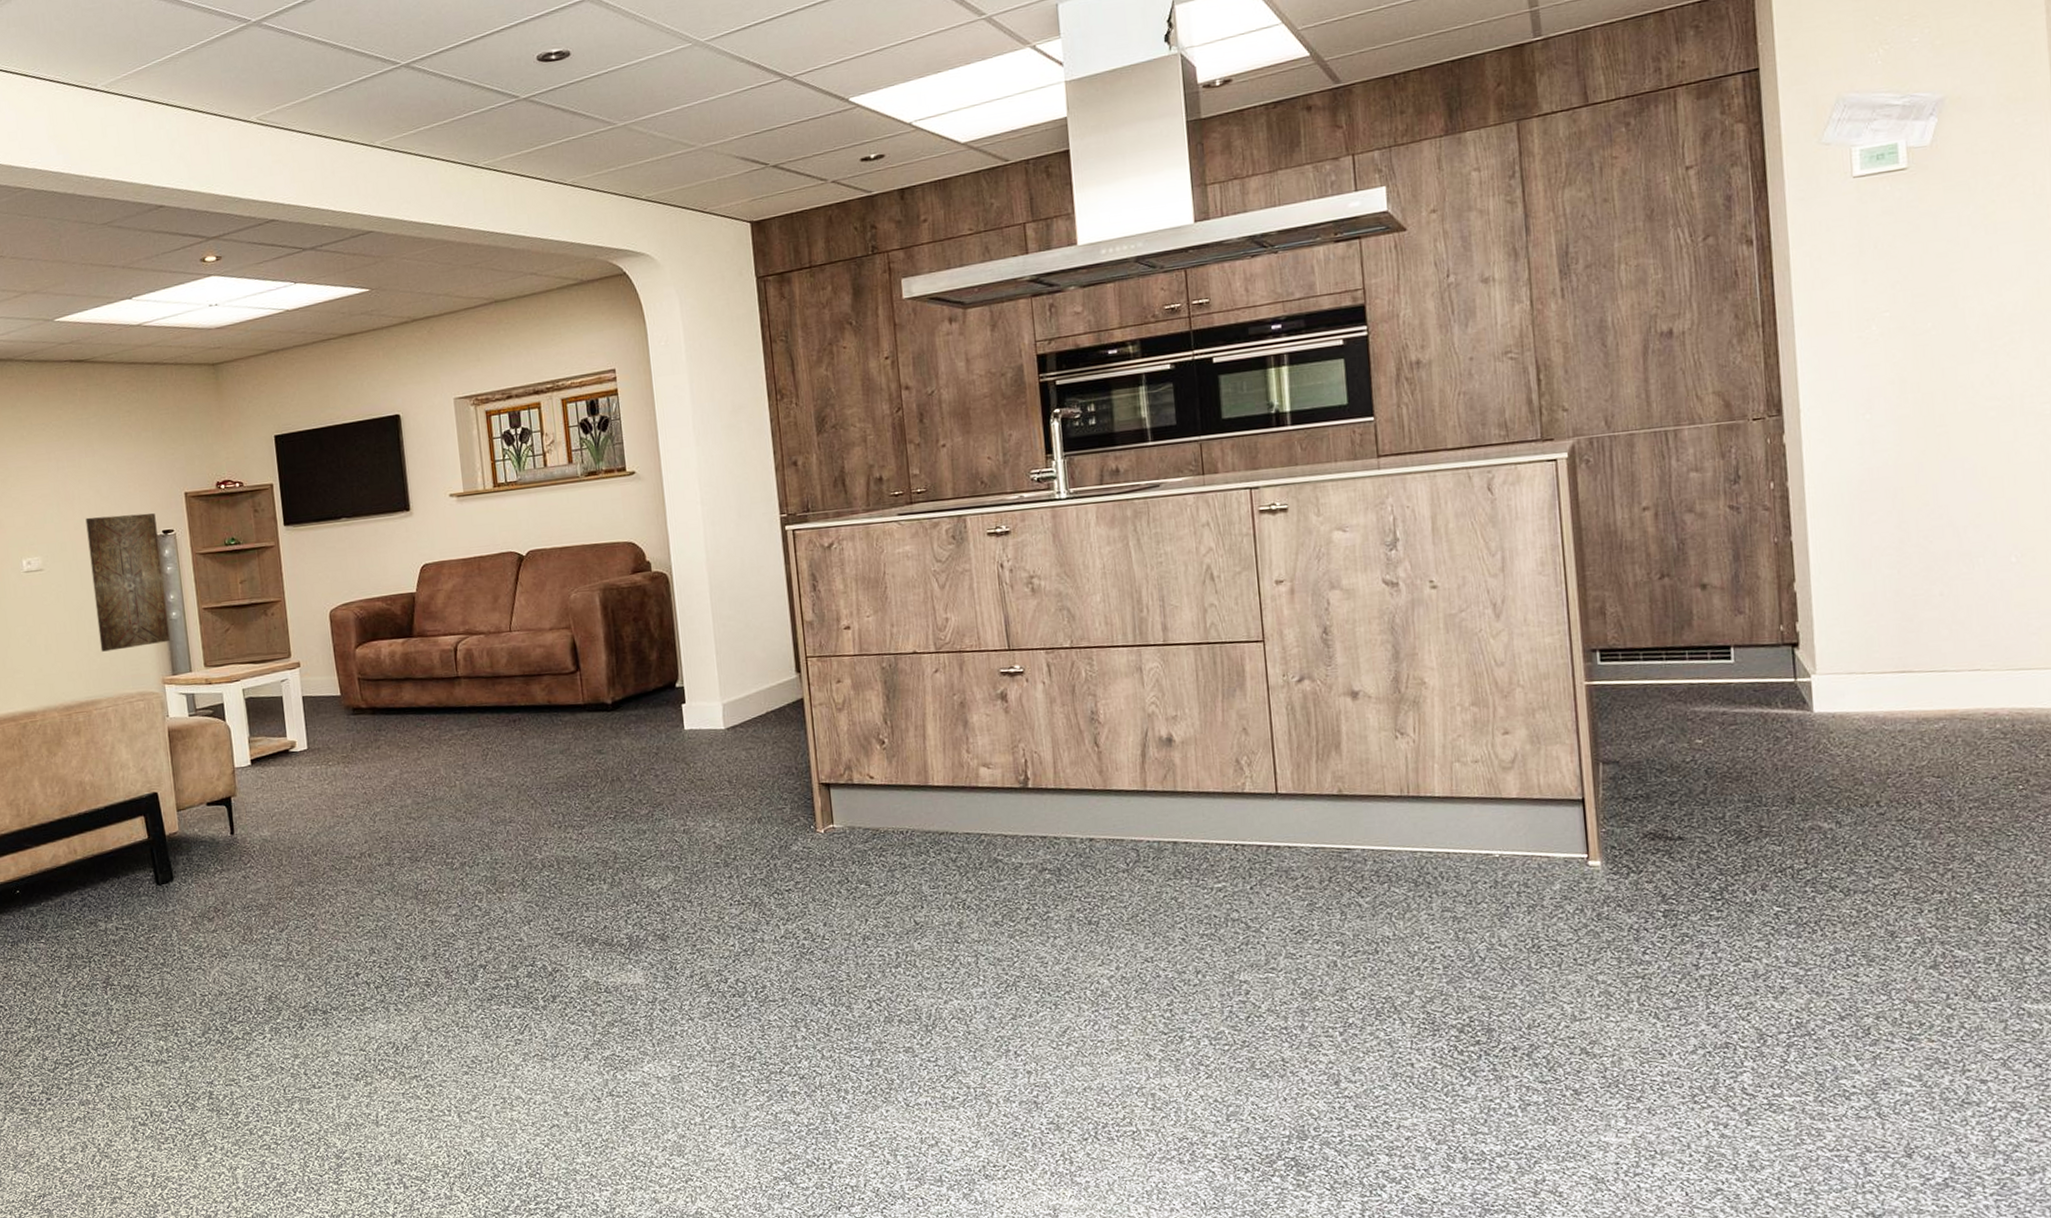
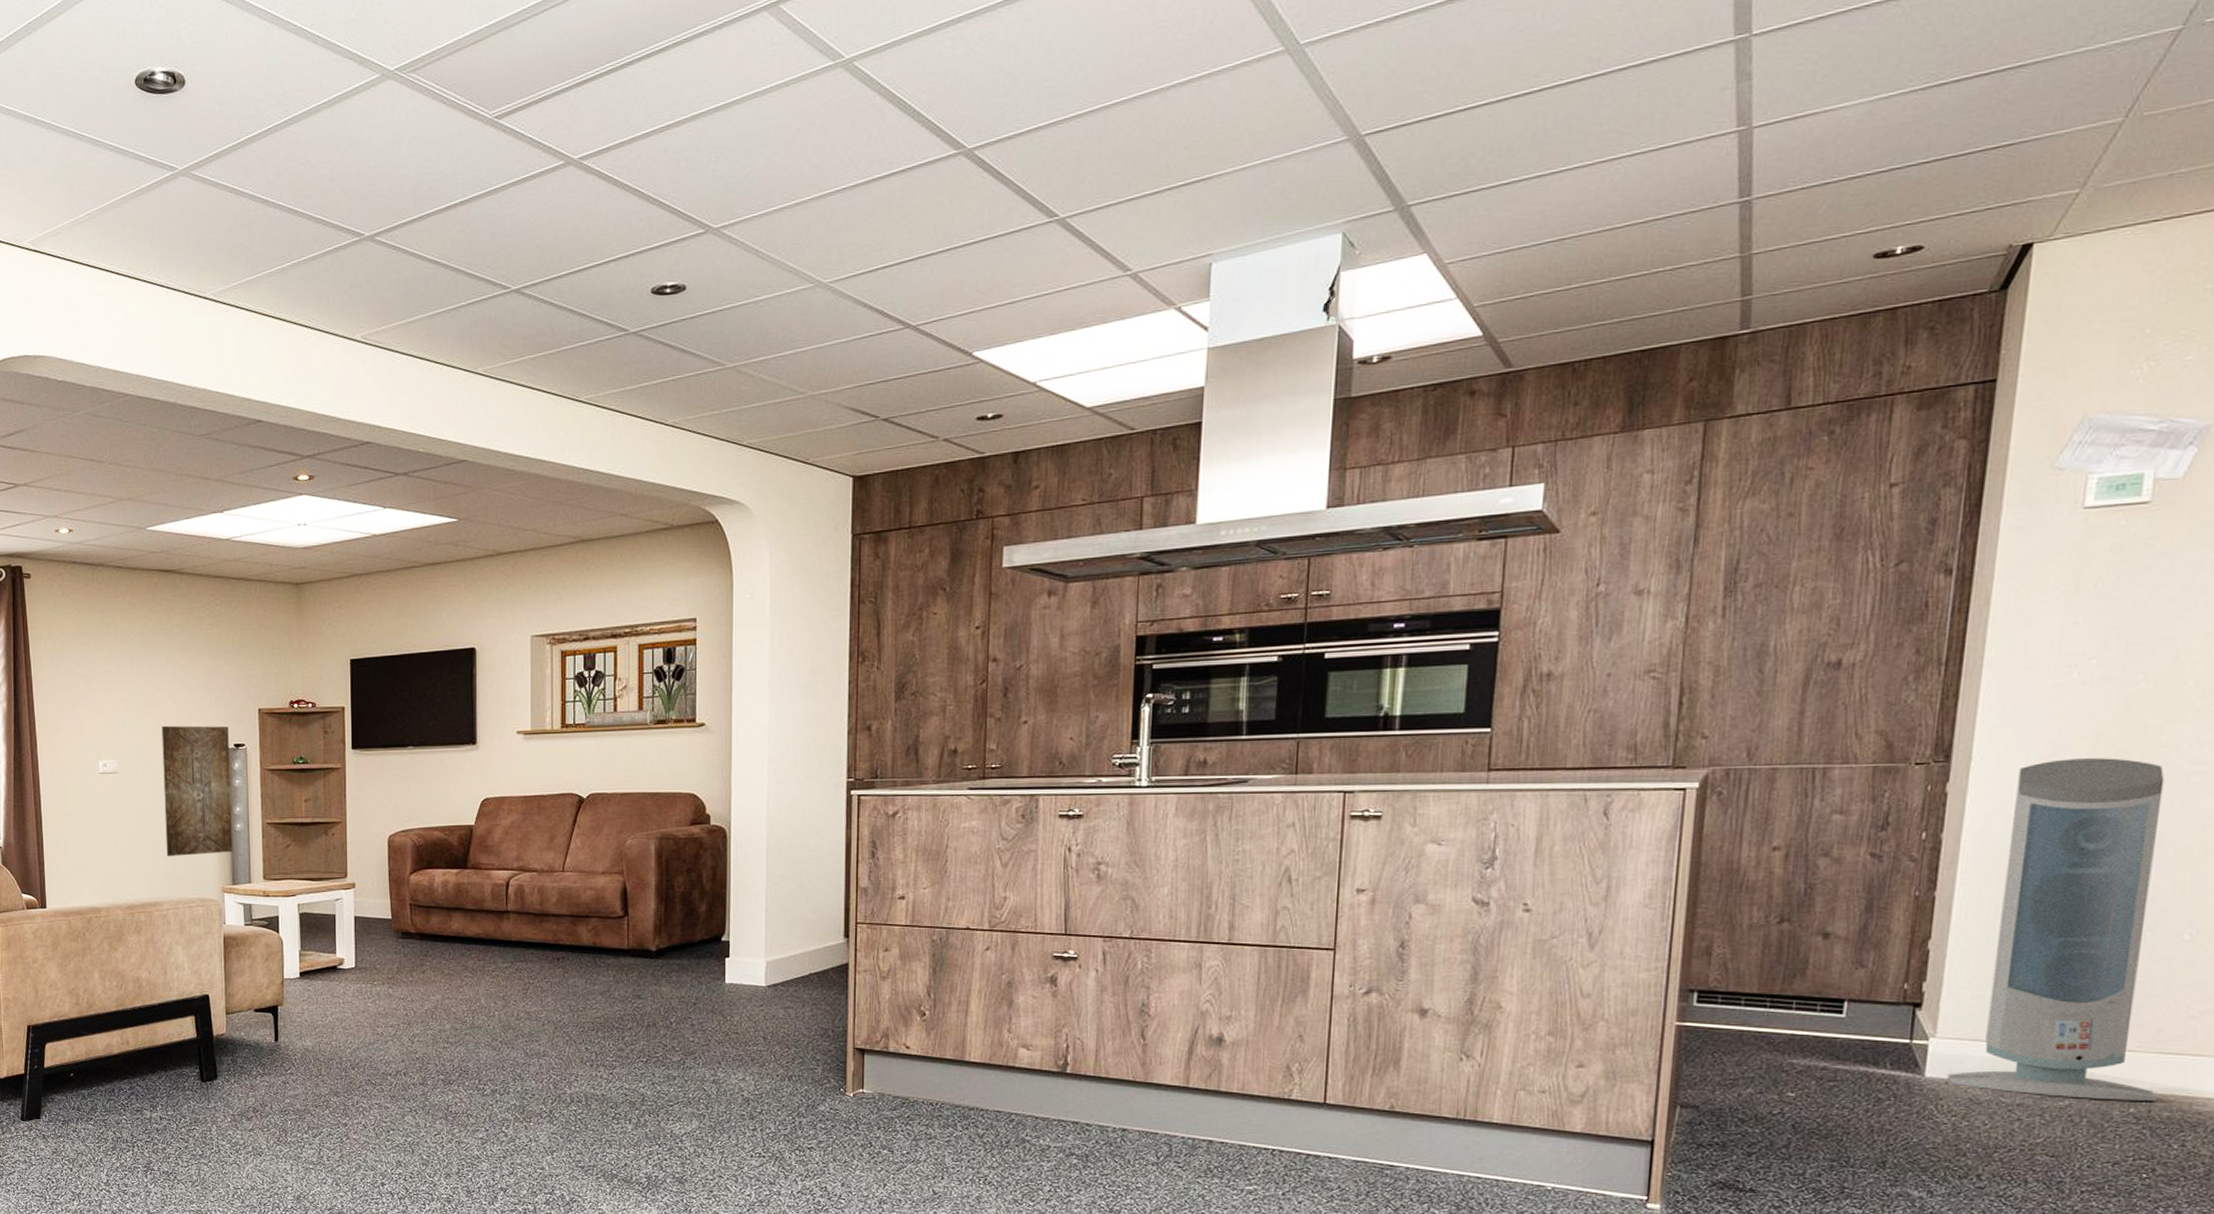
air purifier: none [1834,400,2017,720] -> present [1948,758,2165,1101]

